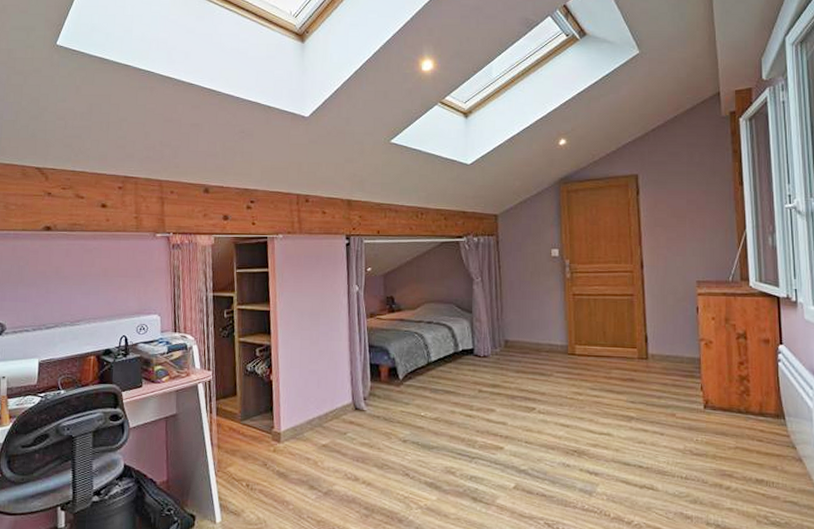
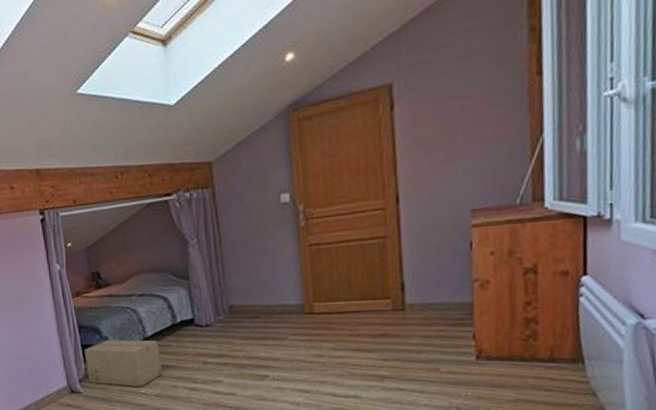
cardboard box: none [371,361,442,410] -> present [84,339,163,387]

